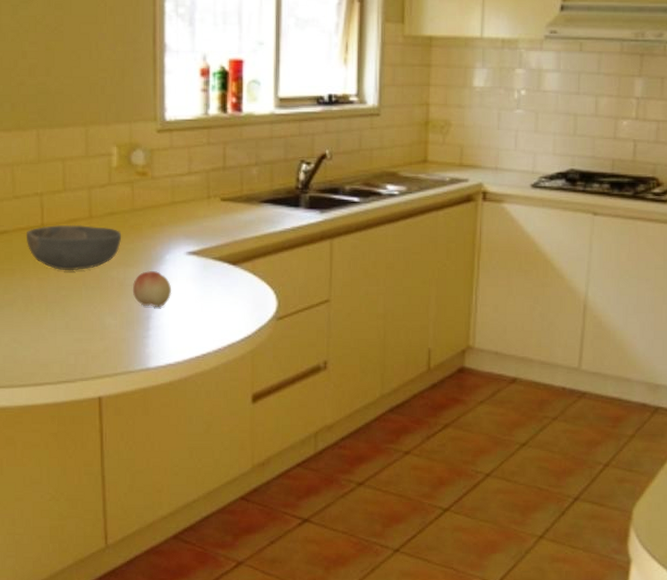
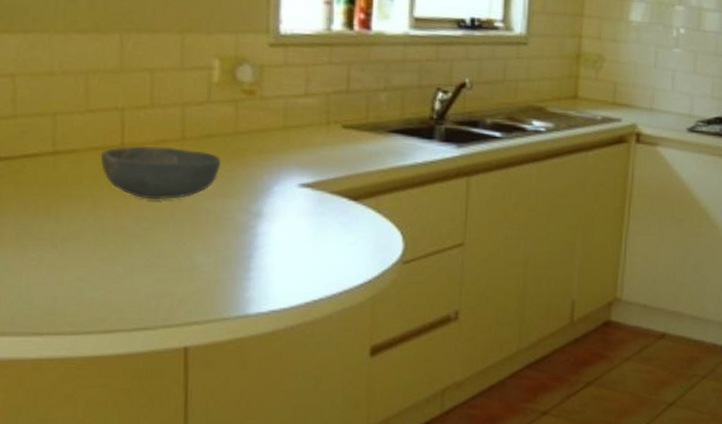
fruit: present [132,270,172,307] -> none [231,202,280,245]

